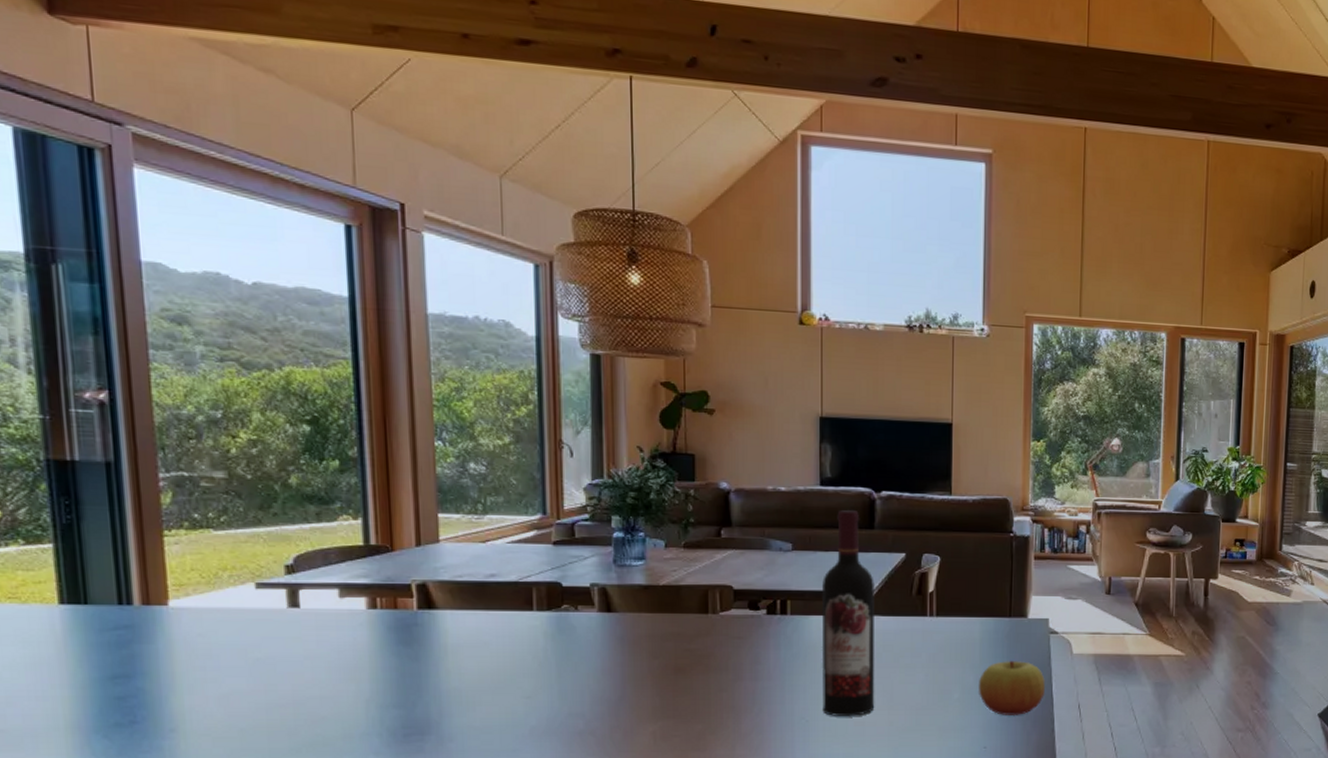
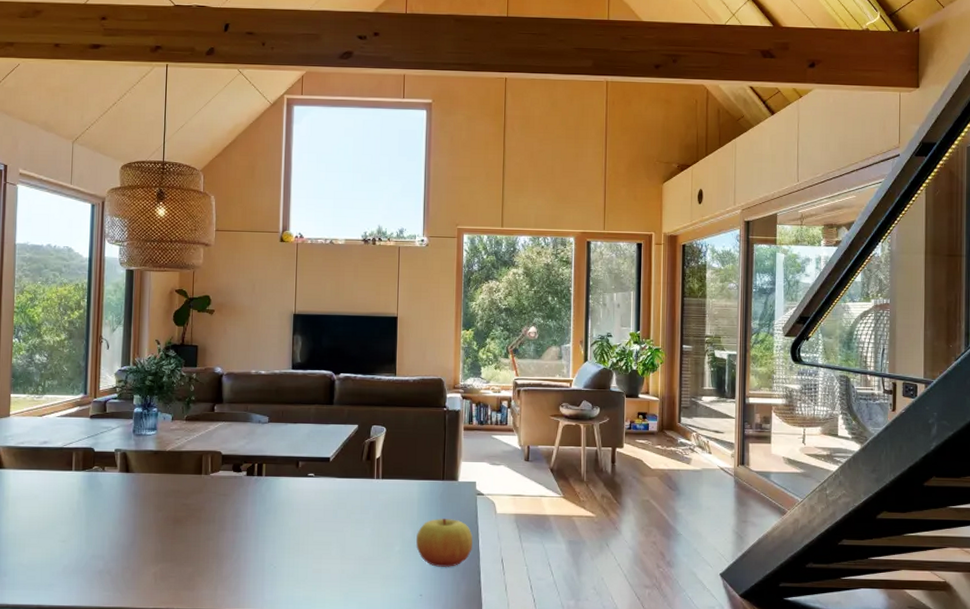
wine bottle: present [821,510,875,716] -> none [288,389,332,564]

